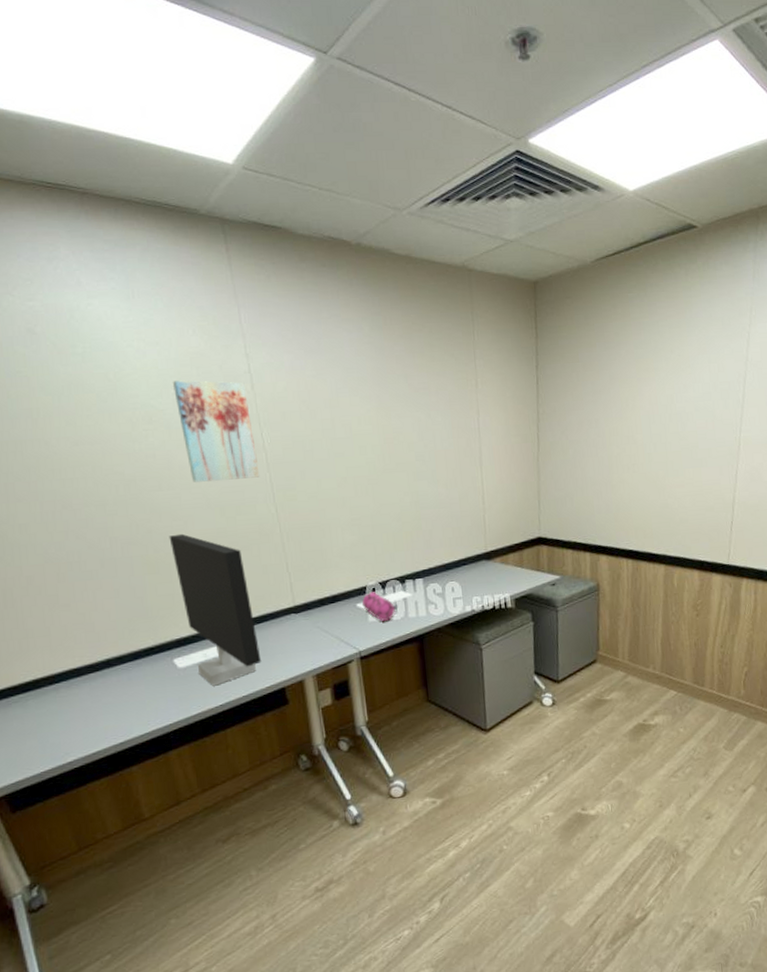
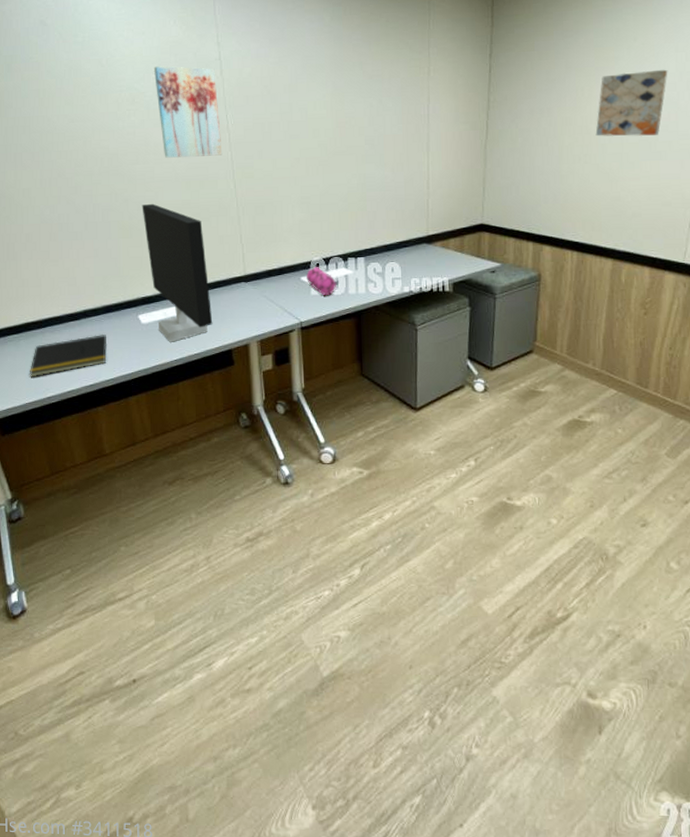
notepad: none [43,684,138,742] -> present [30,335,108,377]
wall art: none [641,380,703,446] -> present [595,69,668,137]

